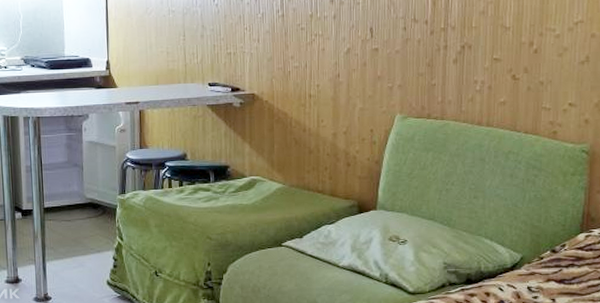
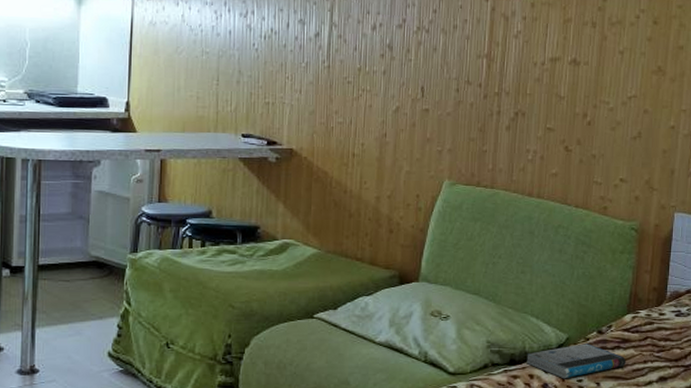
book: none [482,262,581,296] -> present [526,343,626,379]

